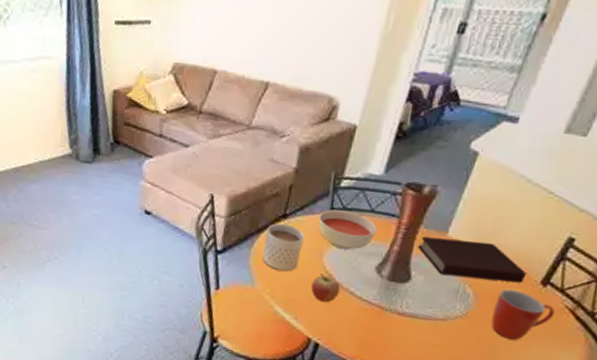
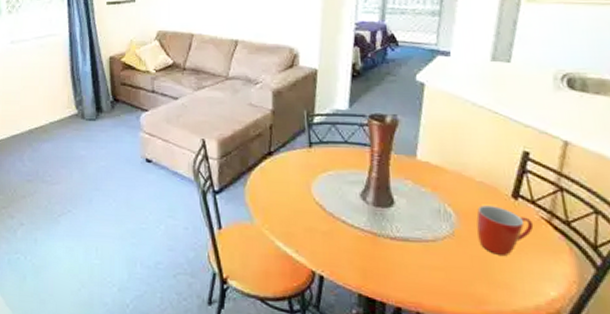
mug: present [262,223,304,271] -> none [256,161,291,205]
fruit: present [311,274,341,303] -> none [305,205,333,234]
bowl: present [318,209,377,250] -> none [299,144,354,180]
book: present [417,236,527,283] -> none [393,161,497,198]

